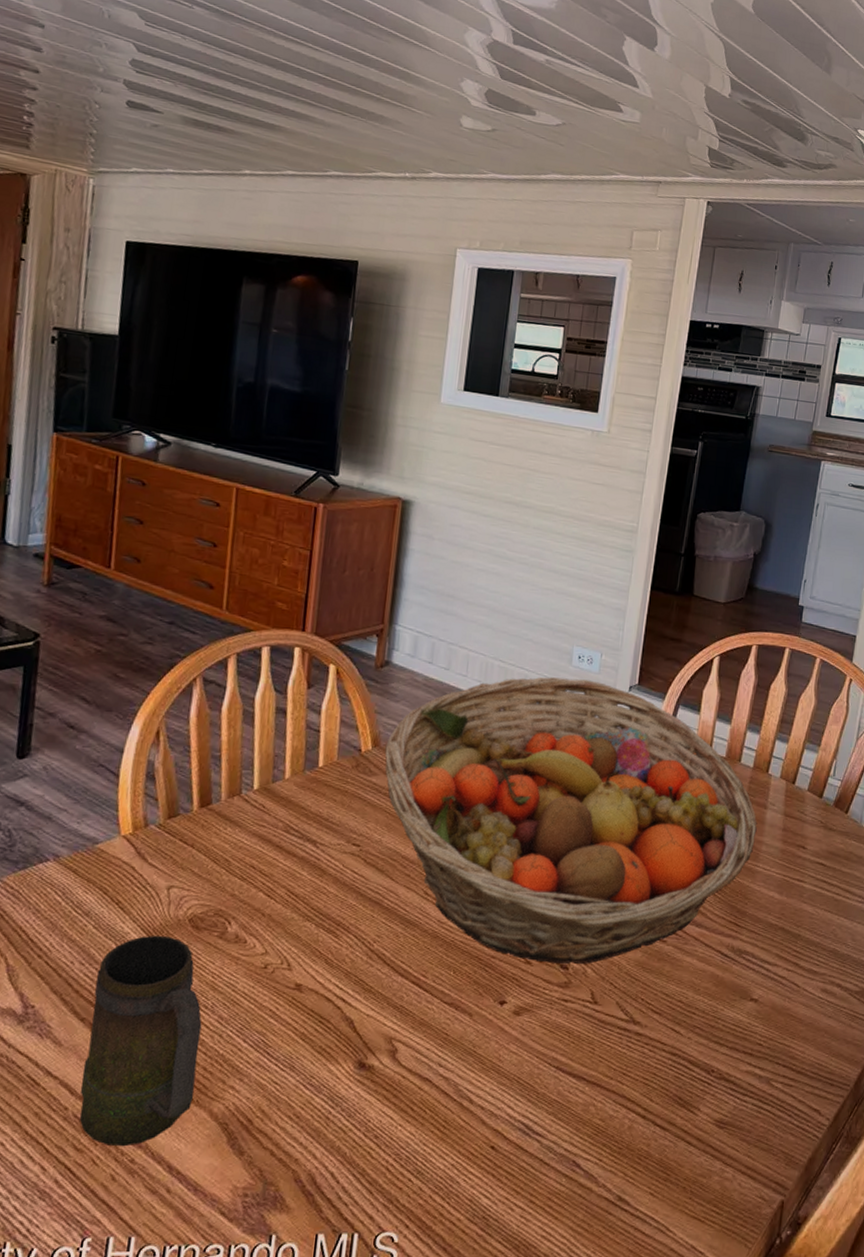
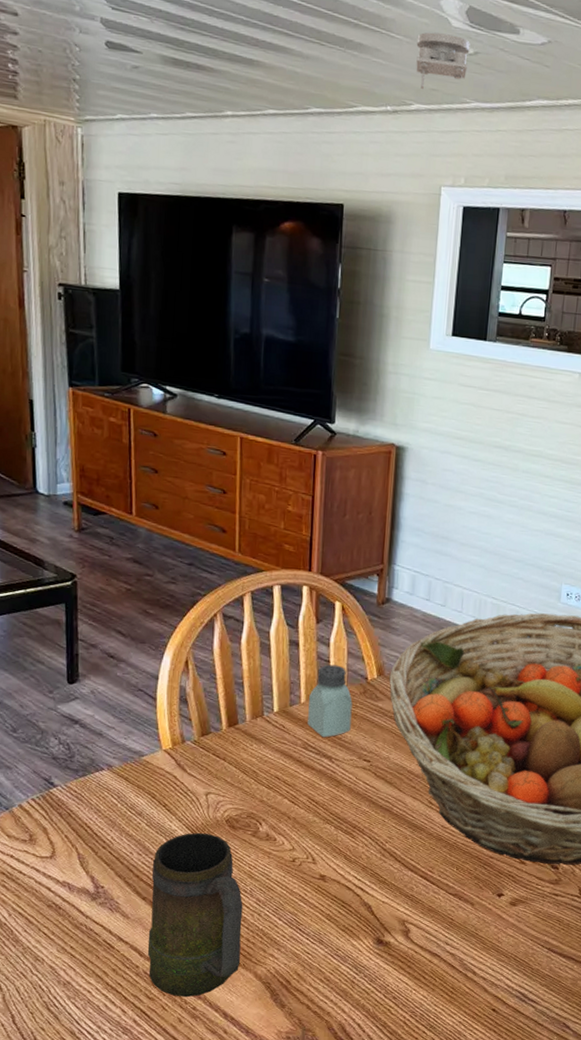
saltshaker: none [291,734,343,819] -> present [307,664,353,738]
smoke detector: none [435,109,488,159] -> present [416,32,470,89]

